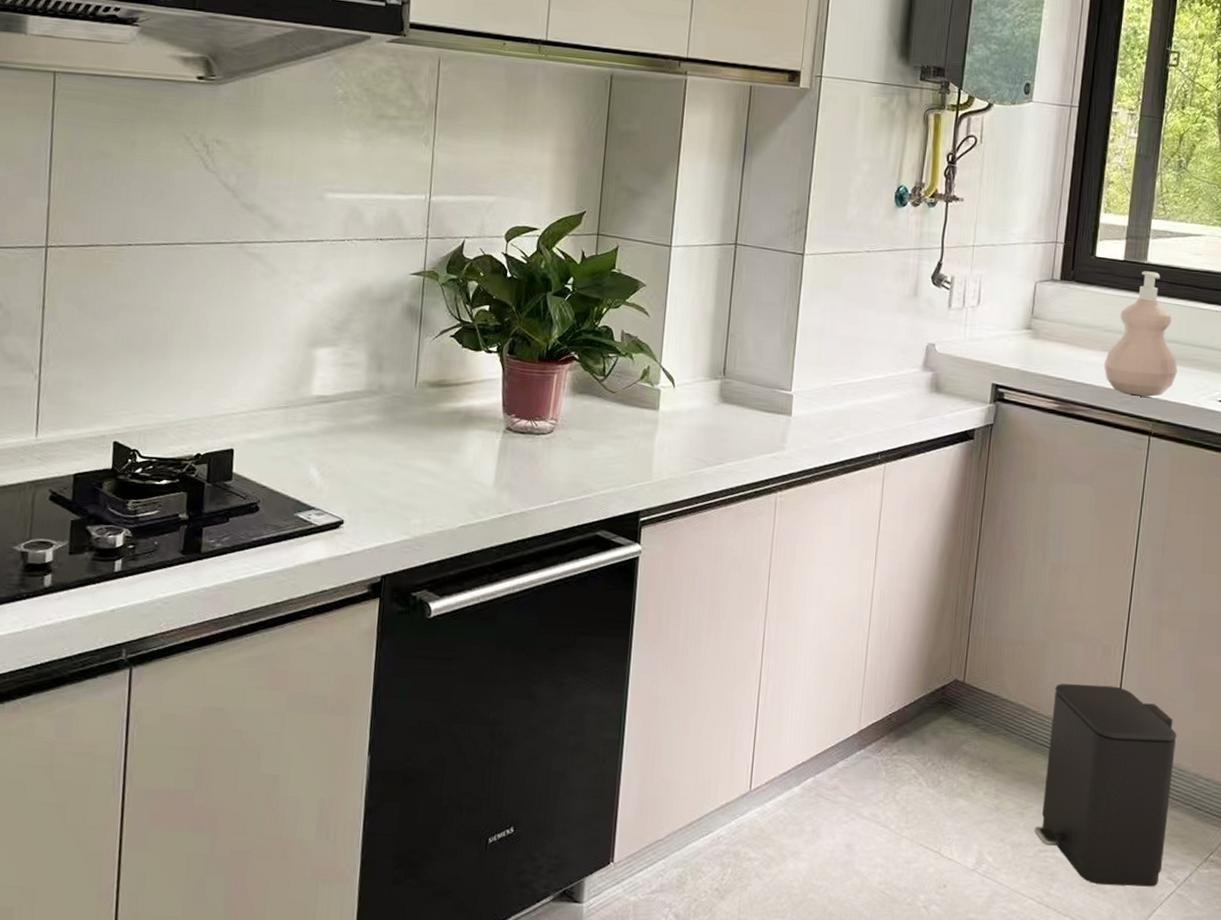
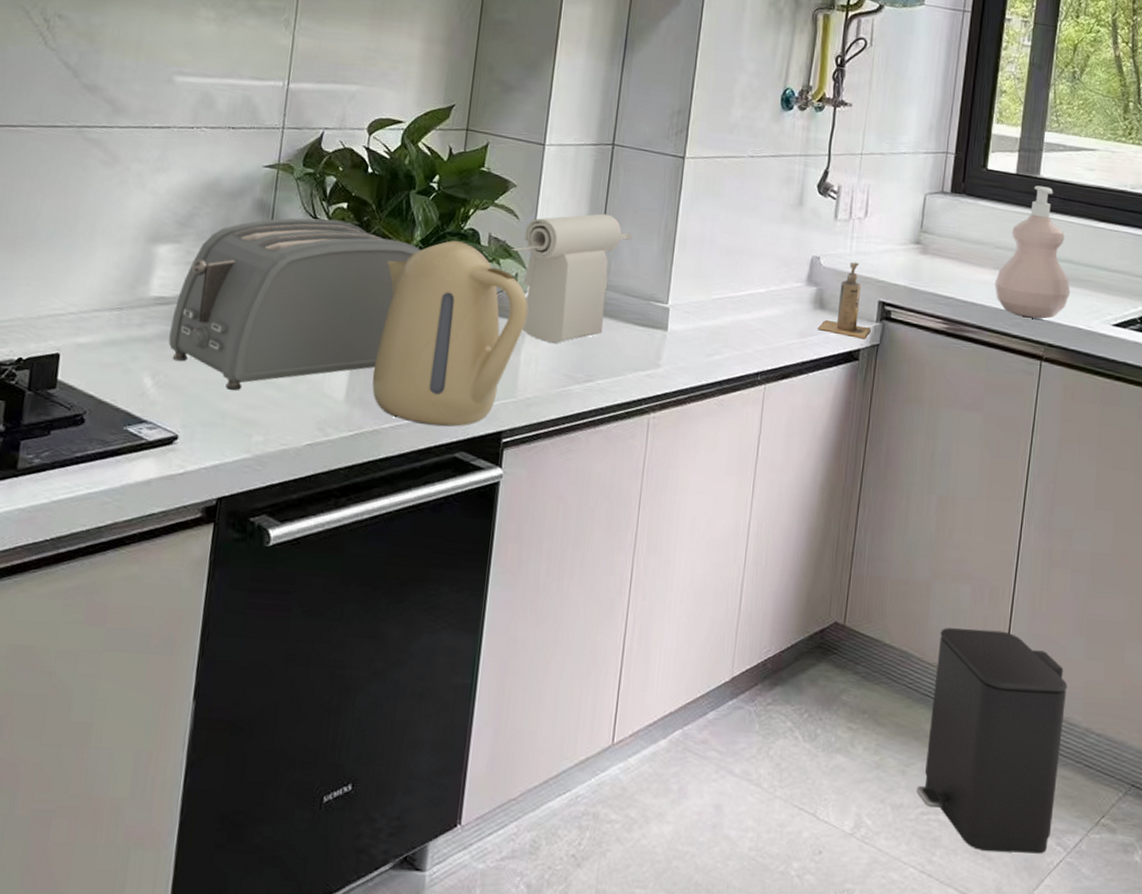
toaster: none [331,320,559,480] -> present [168,217,422,391]
kettle: none [518,337,660,509] -> present [372,240,528,427]
roll-top bag: none [641,308,756,430] -> present [509,213,632,343]
soap dispenser: none [934,347,985,420] -> present [818,261,871,339]

